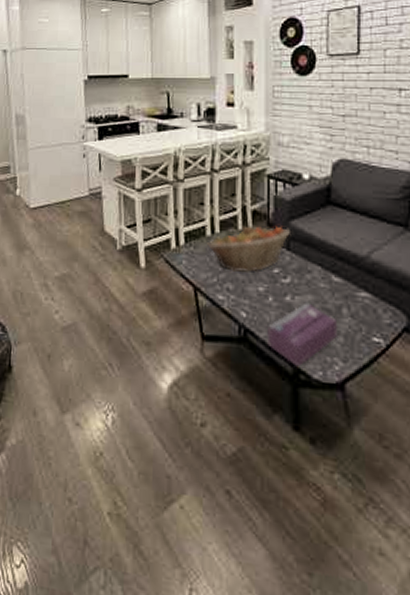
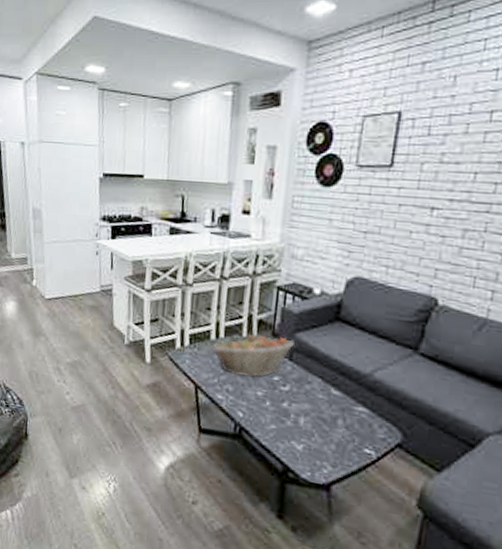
tissue box: present [266,302,339,368] -> none [260,410,331,467]

